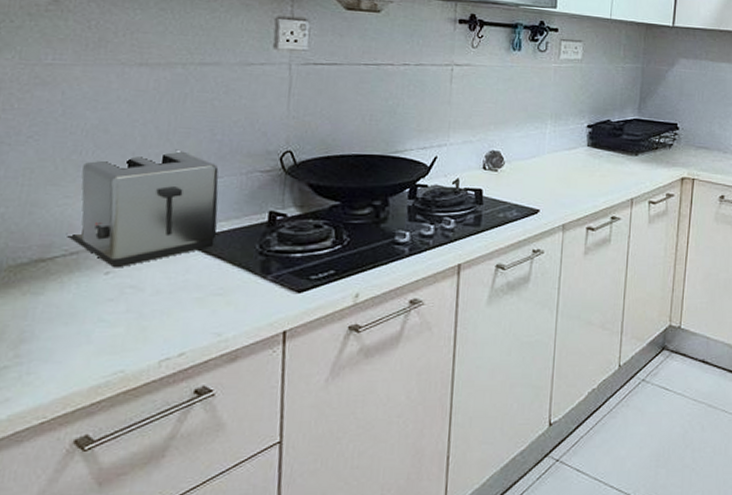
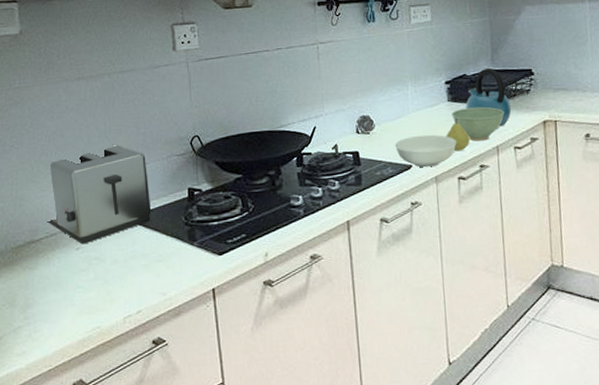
bowl: none [524,178,590,214] -> present [395,134,457,168]
fruit: none [580,164,605,200] -> present [446,117,470,152]
bowl: none [589,155,644,192] -> present [451,106,505,141]
kettle: none [605,116,652,179] -> present [466,67,512,127]

